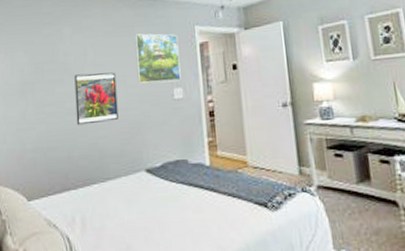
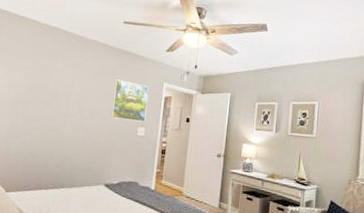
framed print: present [74,72,118,125] -> none [56,101,95,143]

